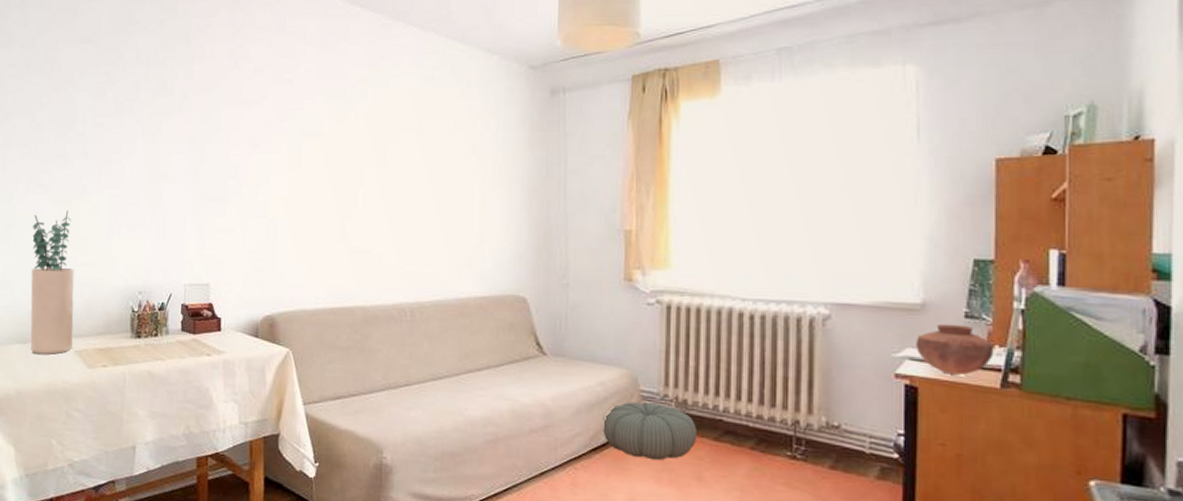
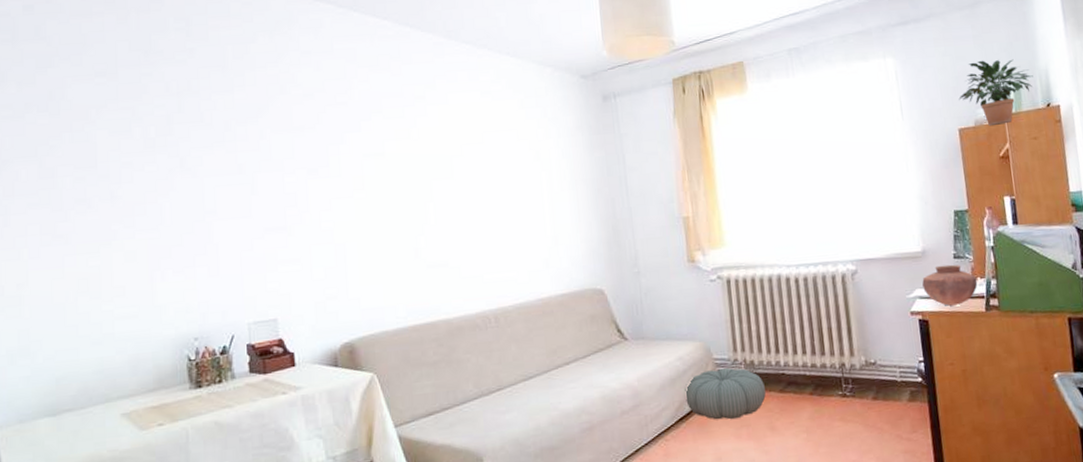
vase: present [30,211,74,354] -> none [51,261,117,425]
potted plant: none [1002,74,1119,159] -> present [959,59,1033,127]

